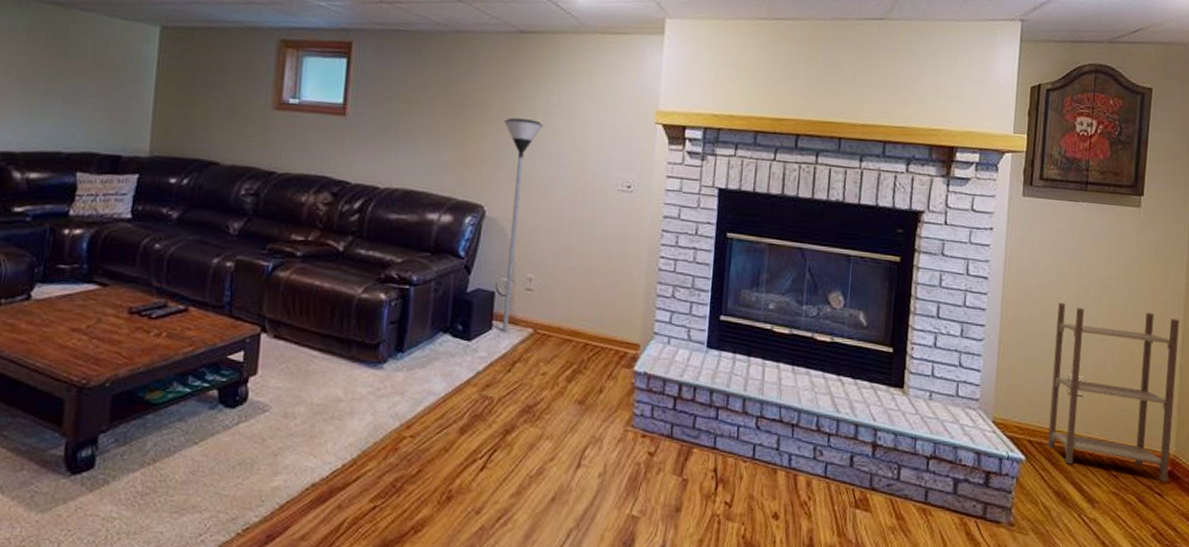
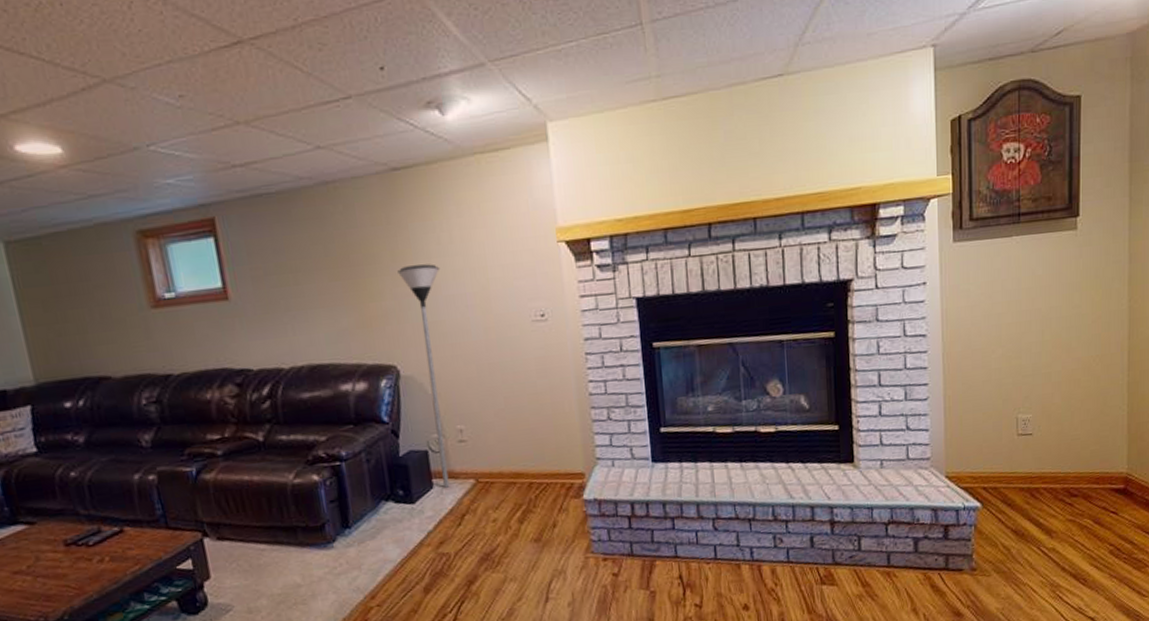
shelving unit: present [1047,302,1180,483] -> none [1000,337,1124,503]

